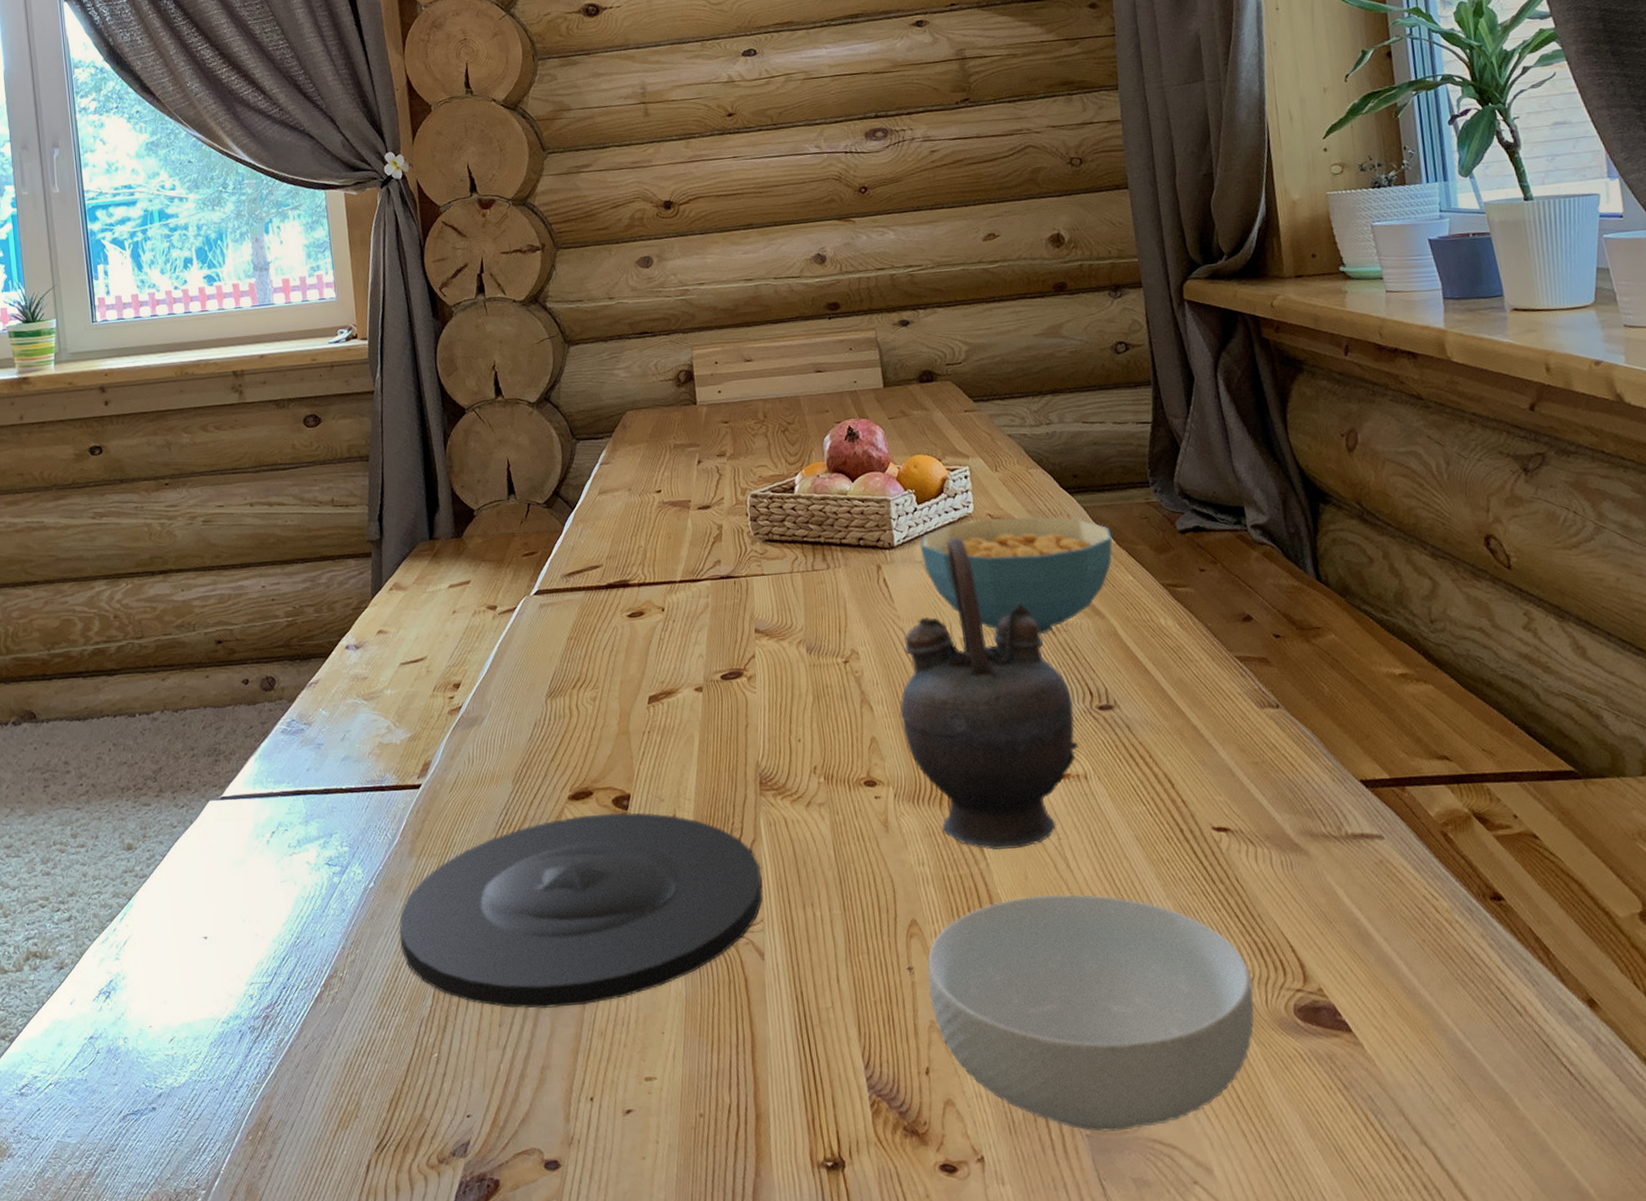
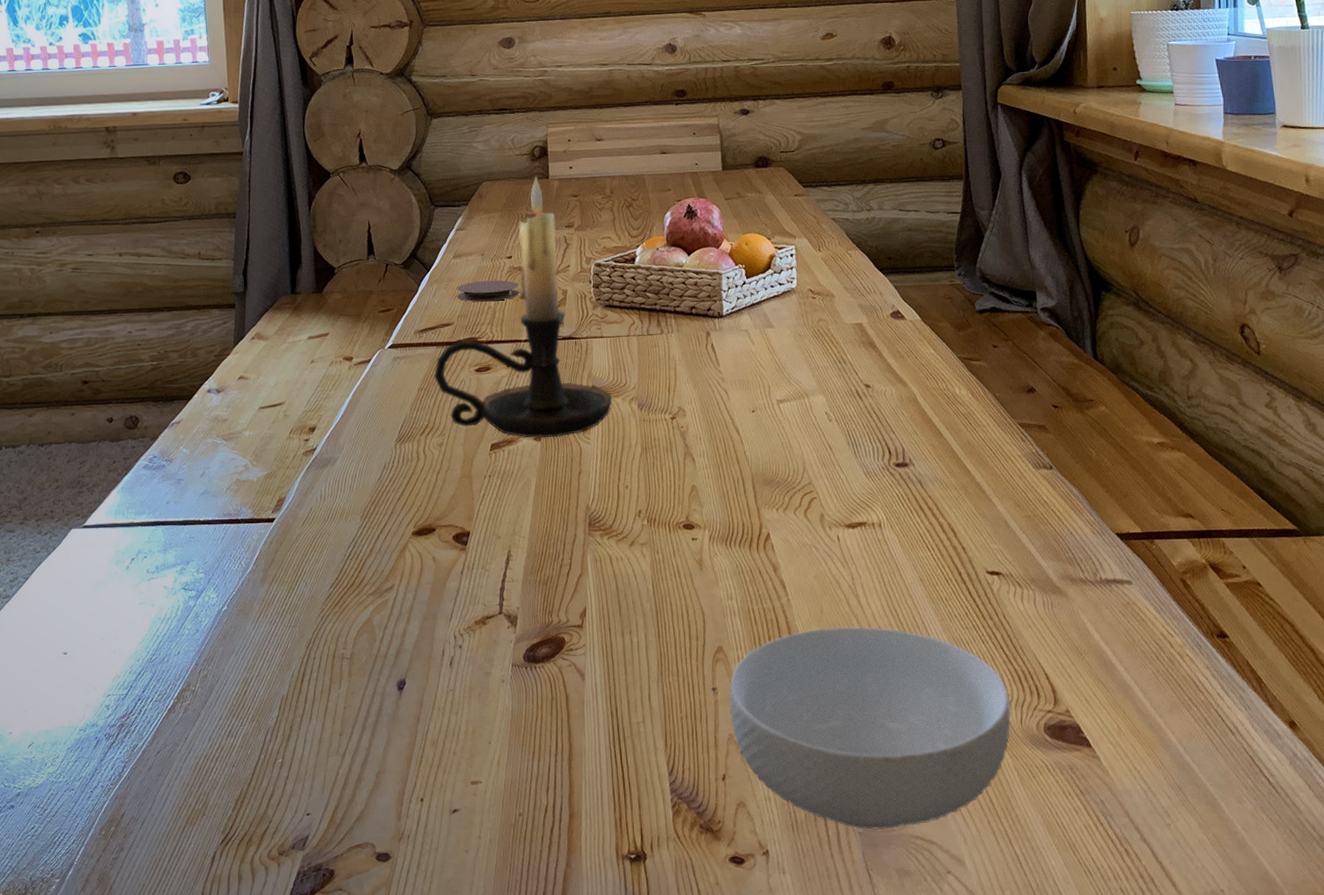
plate: present [399,812,763,1009] -> none [249,547,587,721]
candle holder: none [583,402,778,689] -> present [433,176,612,438]
coaster: none [604,516,671,541] -> present [457,280,519,302]
teapot: present [900,538,1078,851] -> none [719,310,875,588]
cereal bowl: present [920,516,1113,635] -> none [746,293,918,399]

